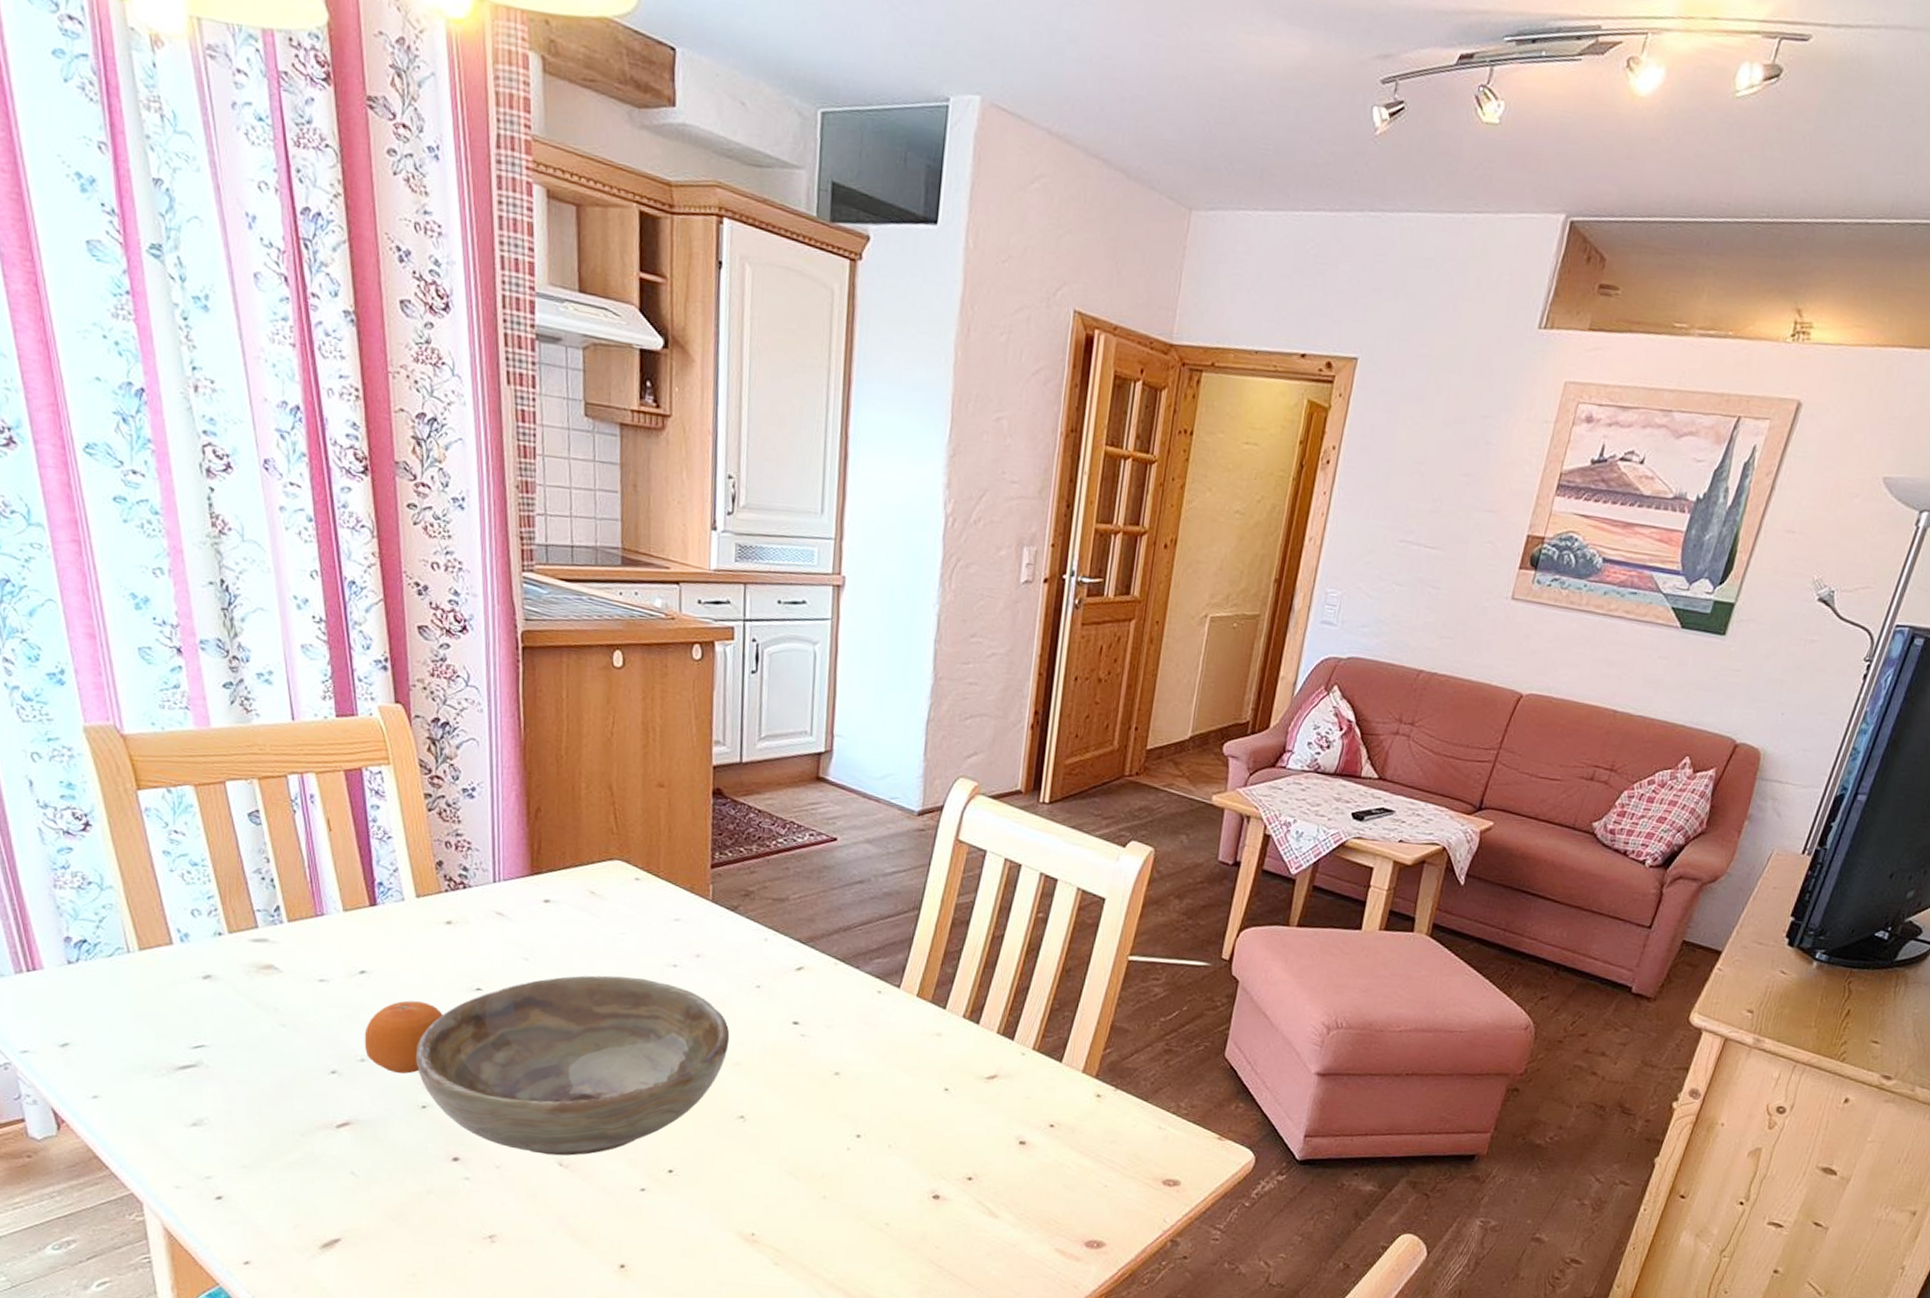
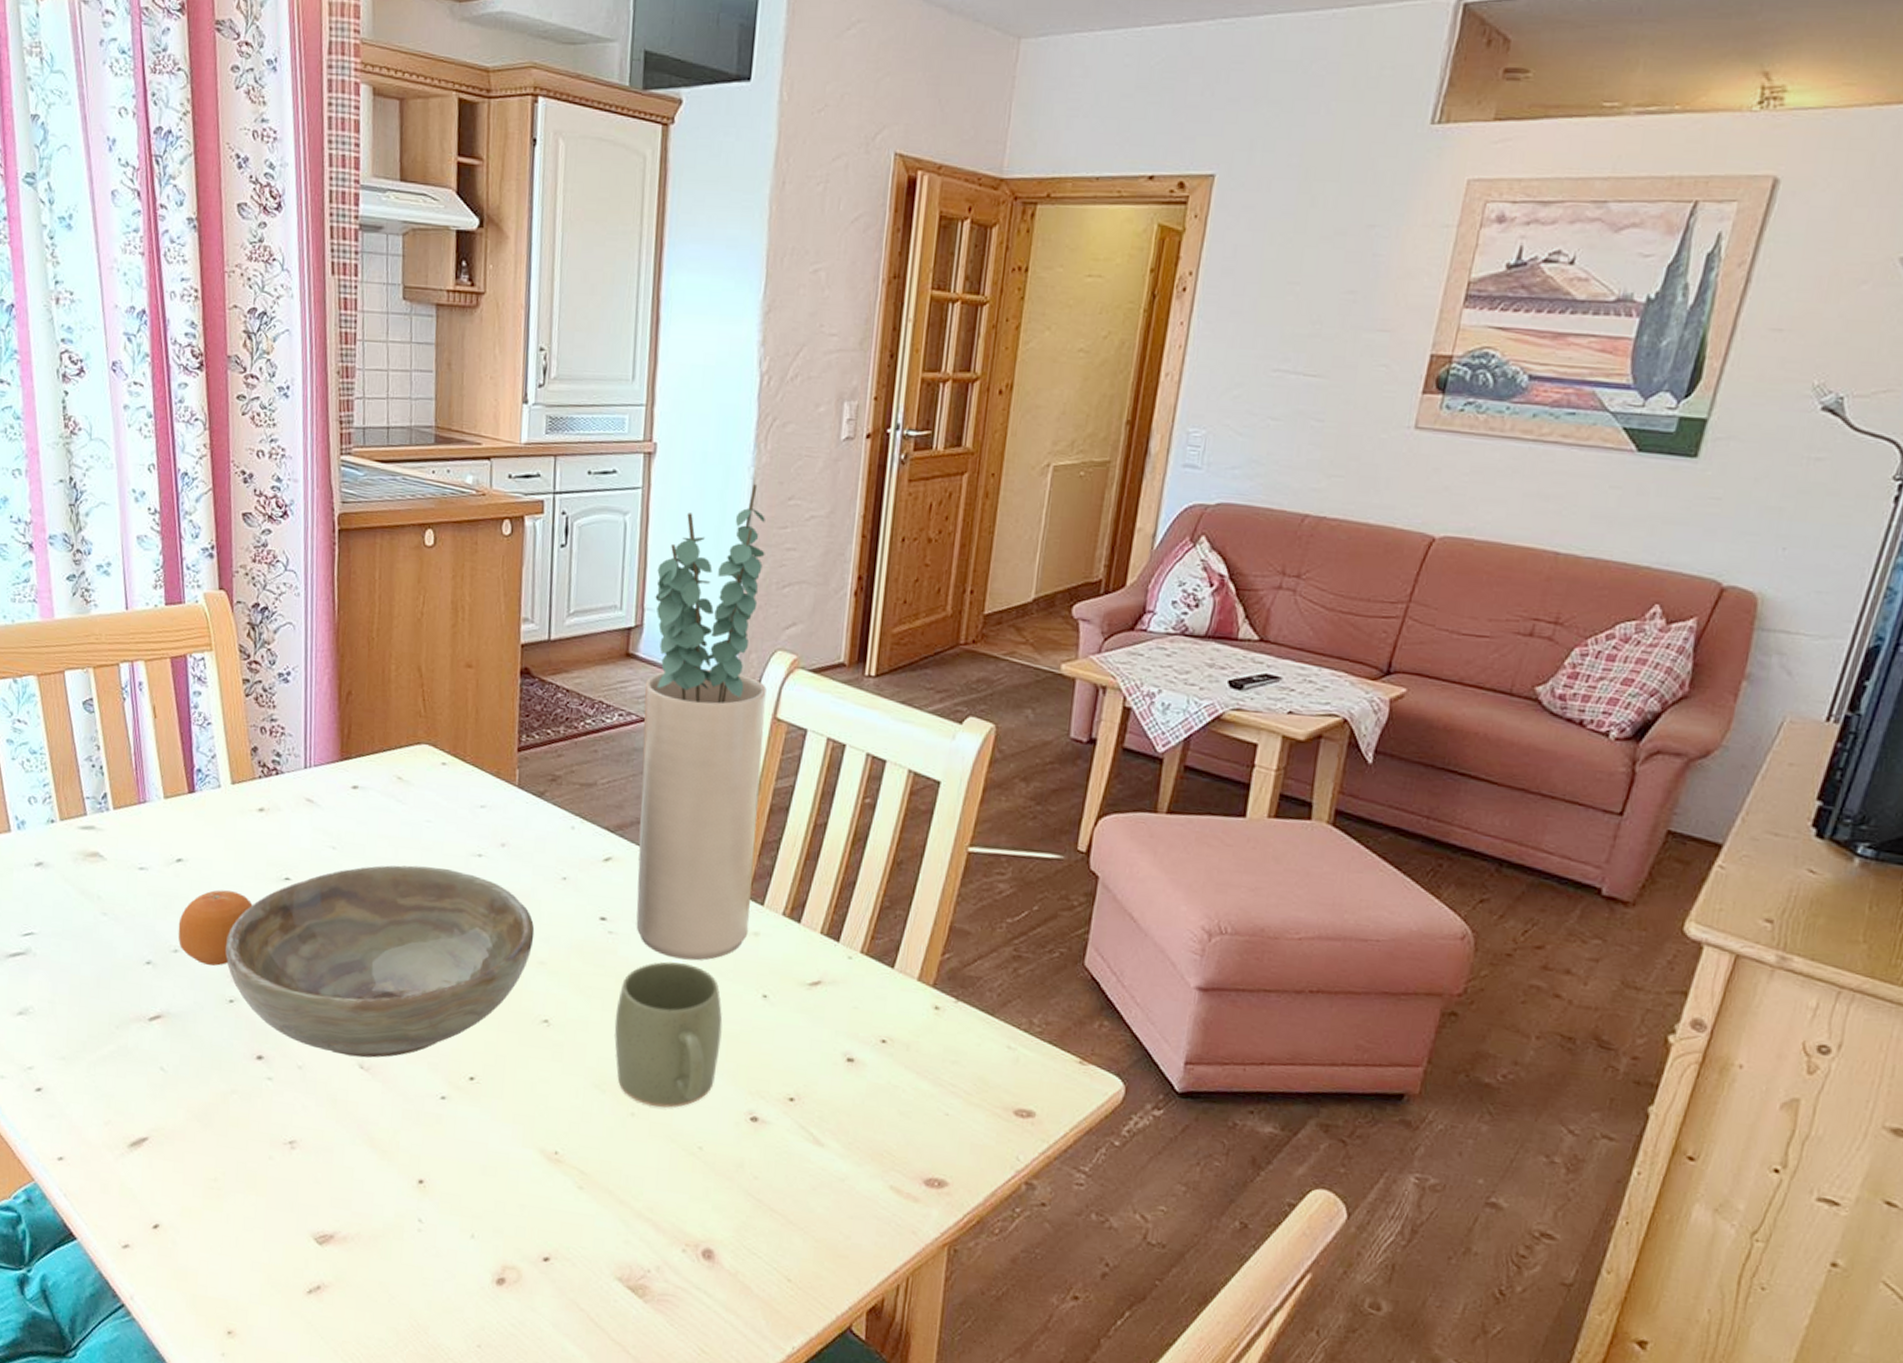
mug: none [806,1060,908,1190] -> present [613,961,723,1108]
vase: none [827,621,949,1059] -> present [636,484,767,961]

